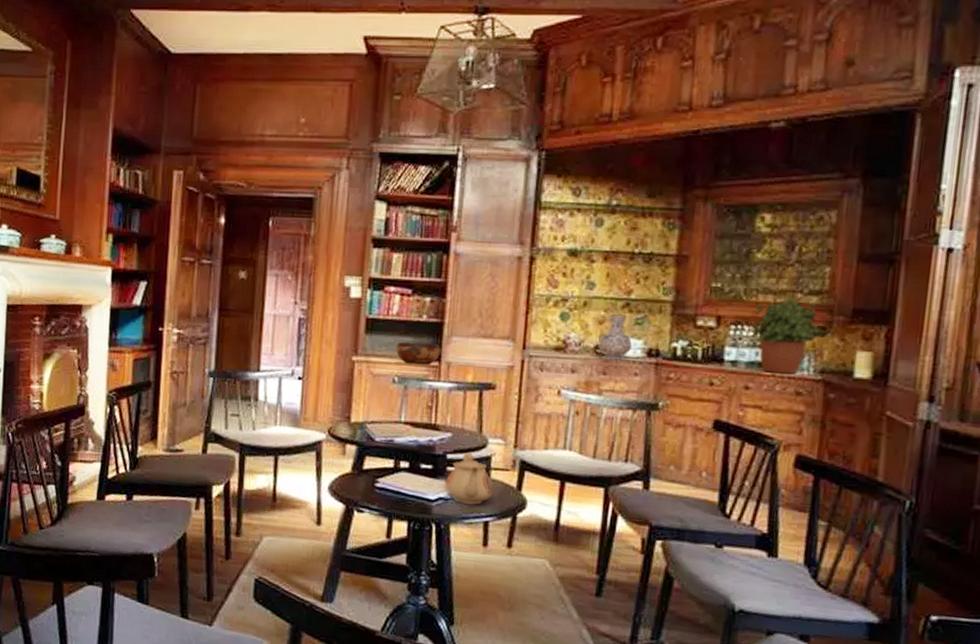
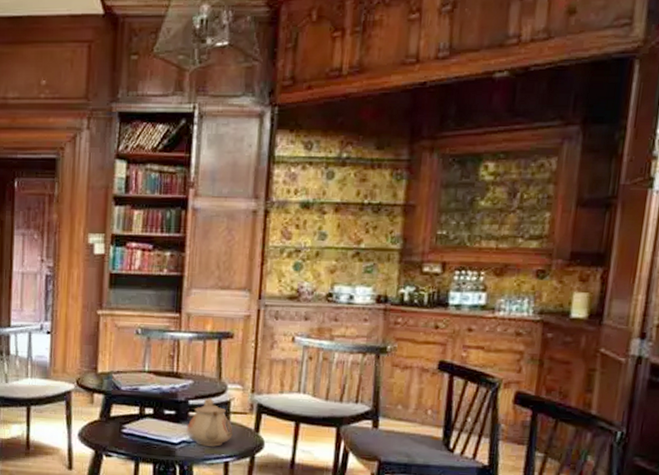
decorative bowl: present [395,342,441,366] -> none [138,295,181,318]
vase: present [598,314,632,361] -> none [329,263,362,308]
potted plant: present [750,296,825,374] -> none [473,241,544,316]

